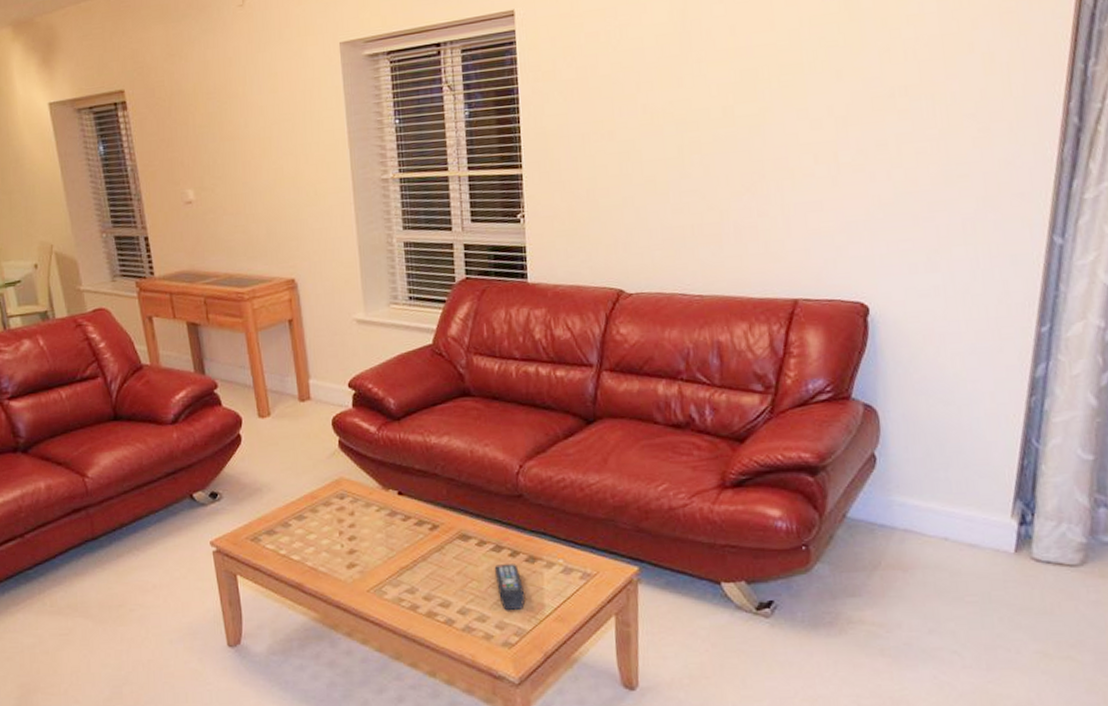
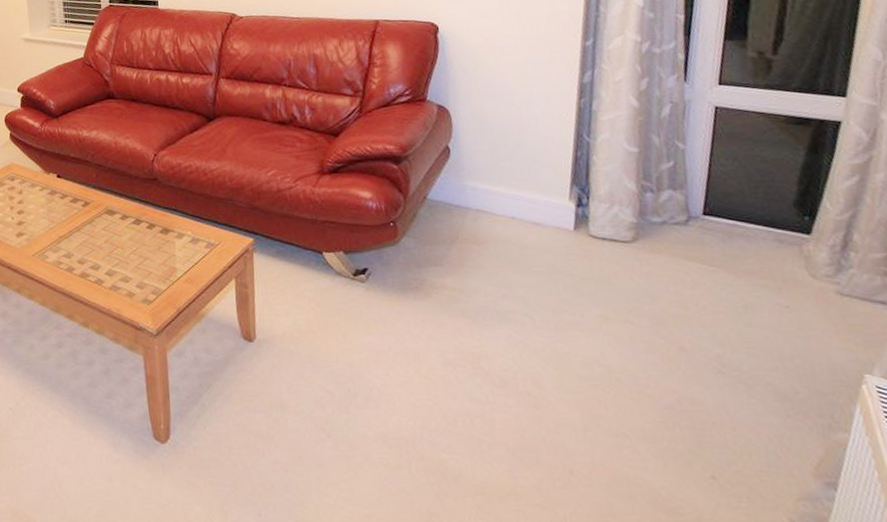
remote control: present [494,564,526,611] -> none [135,234,161,274]

